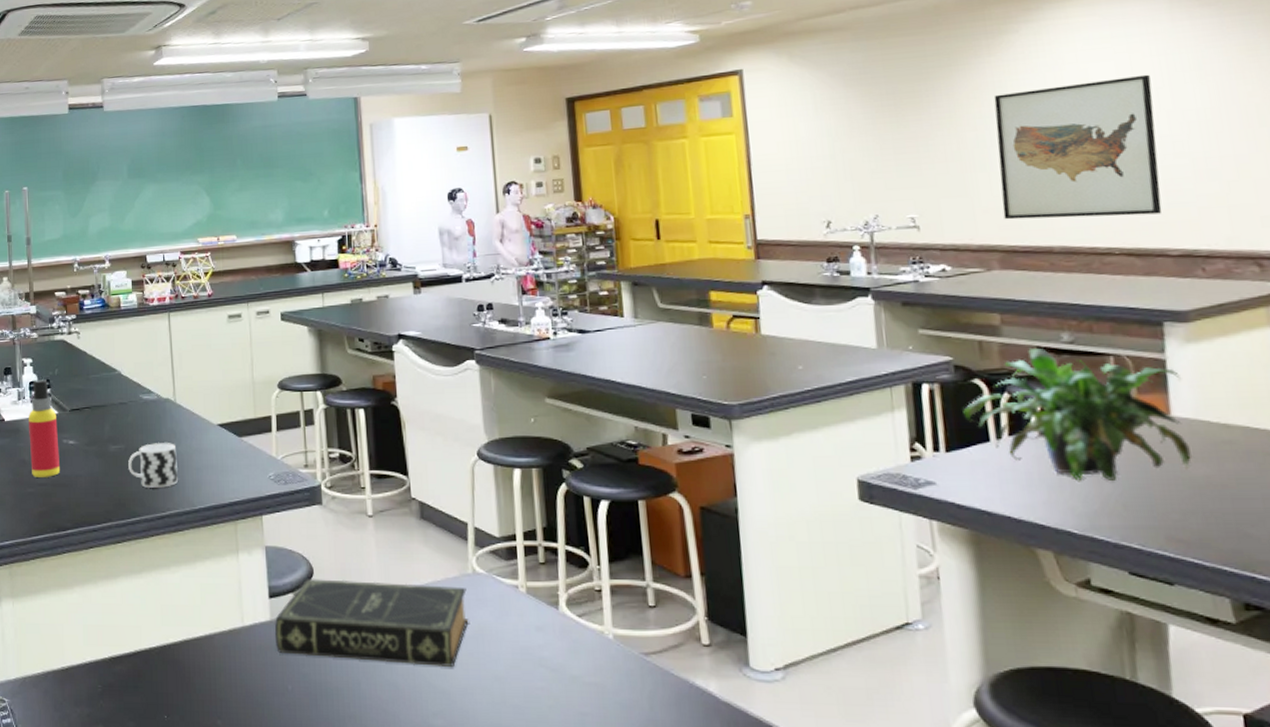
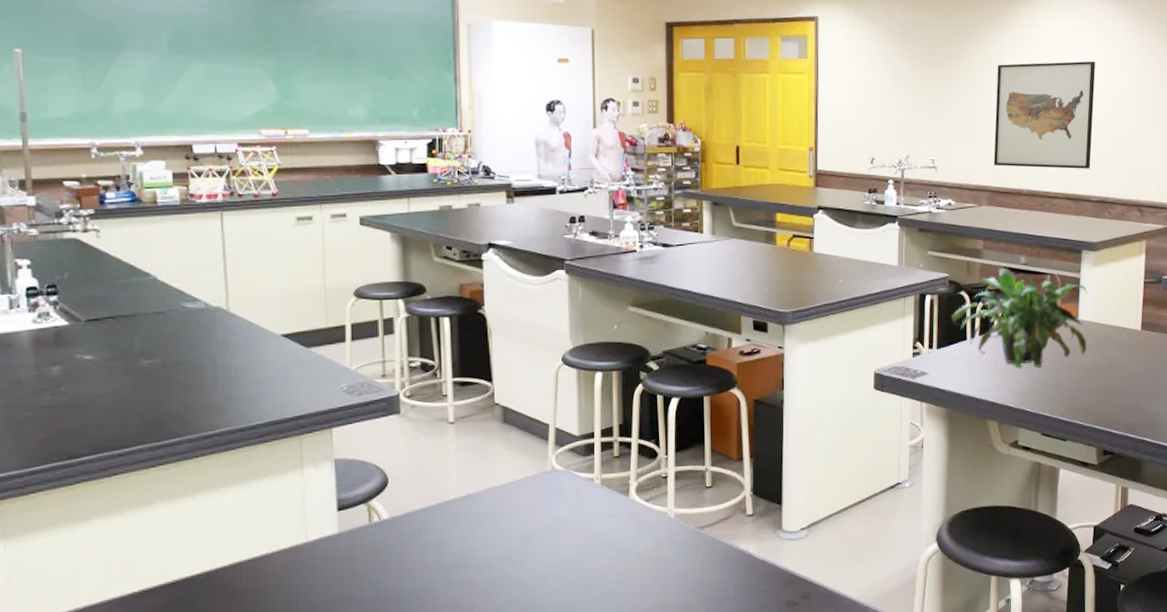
spray bottle: present [29,380,61,477] -> none [25,285,73,399]
cup: present [128,443,178,488] -> none [166,355,230,405]
book: present [275,579,469,667] -> none [344,484,545,564]

